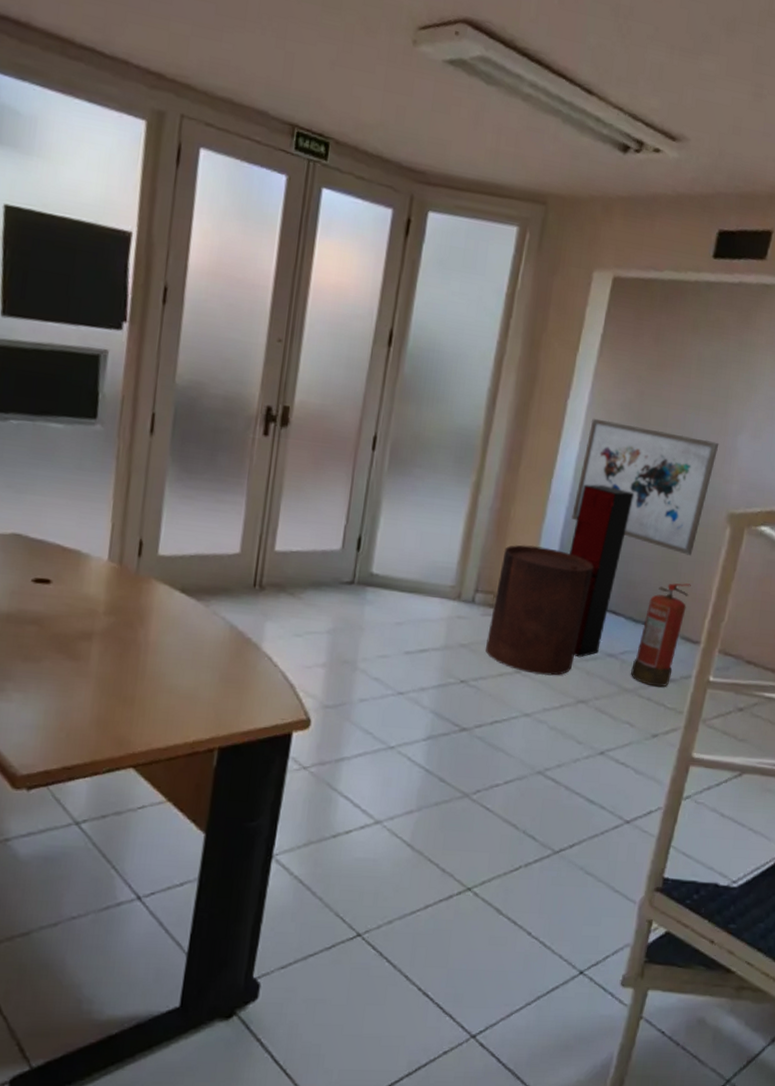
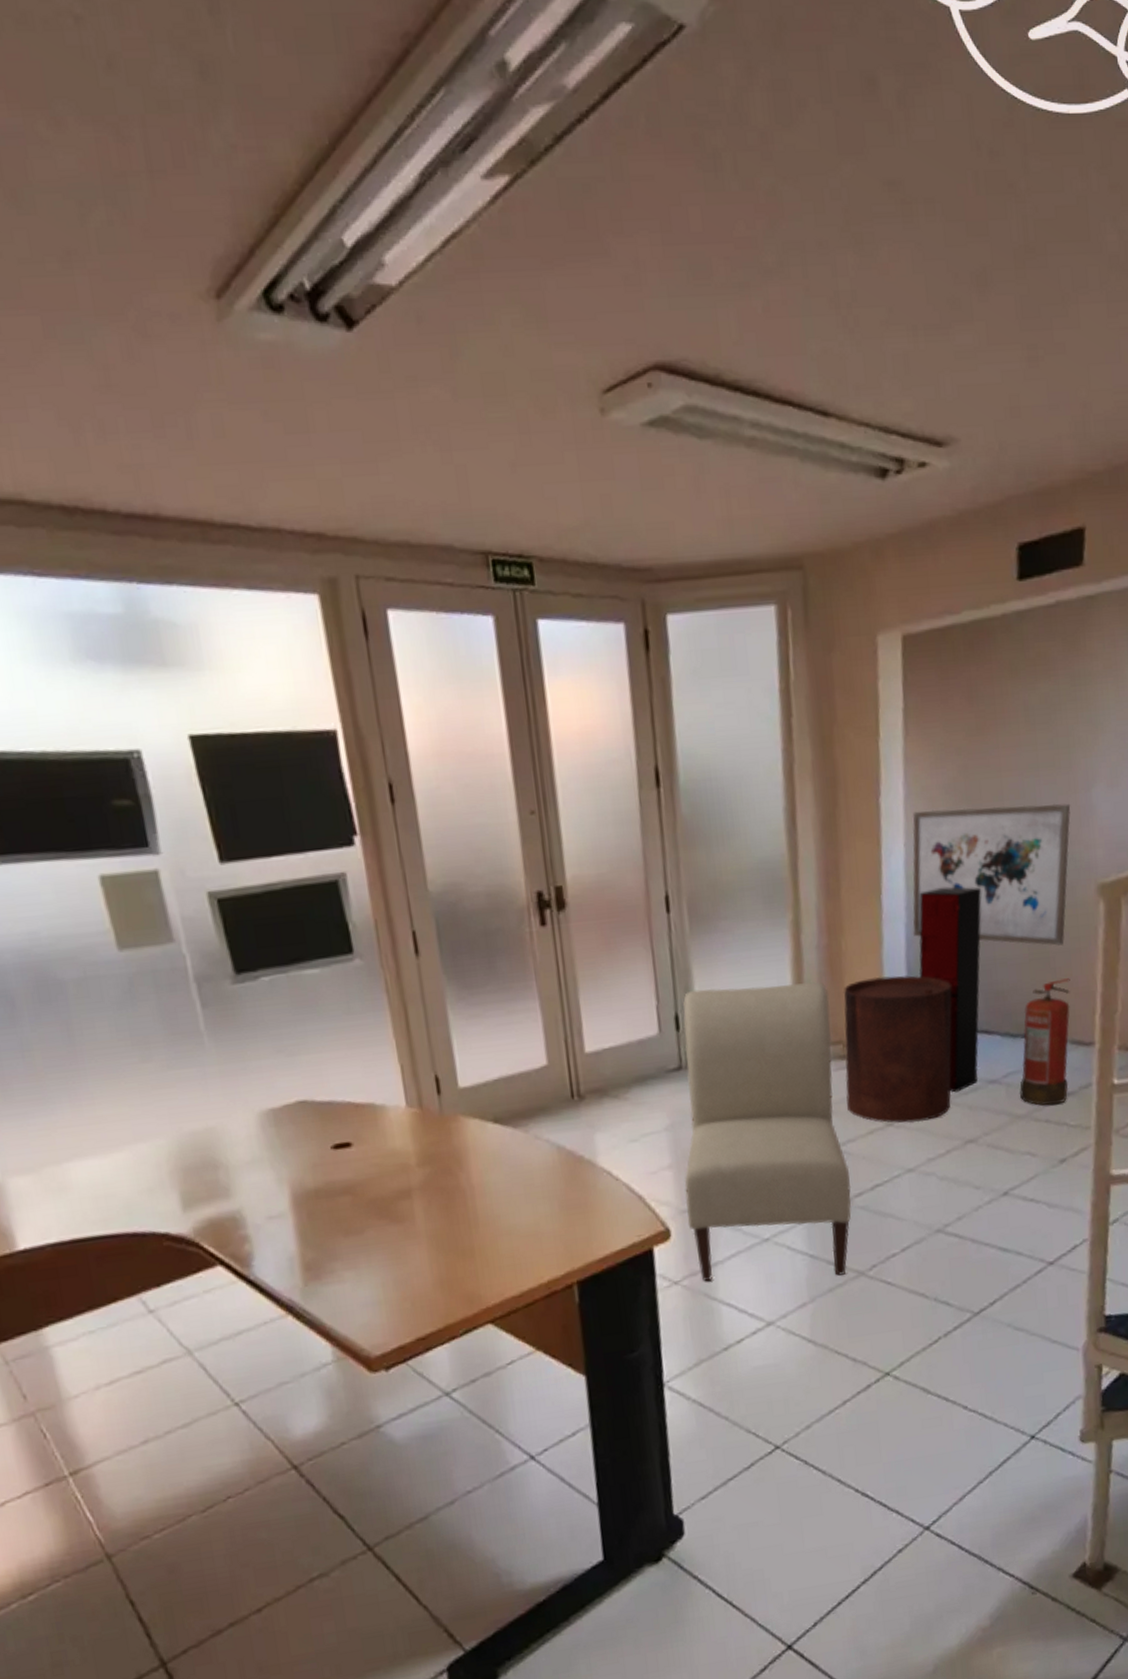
chair: none [327,519,492,793] -> present [683,981,852,1281]

